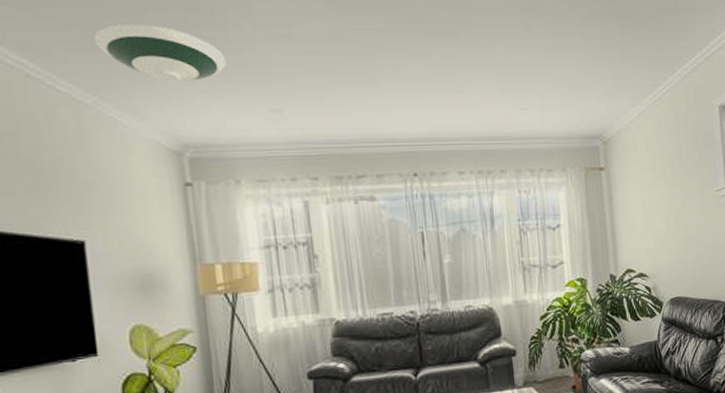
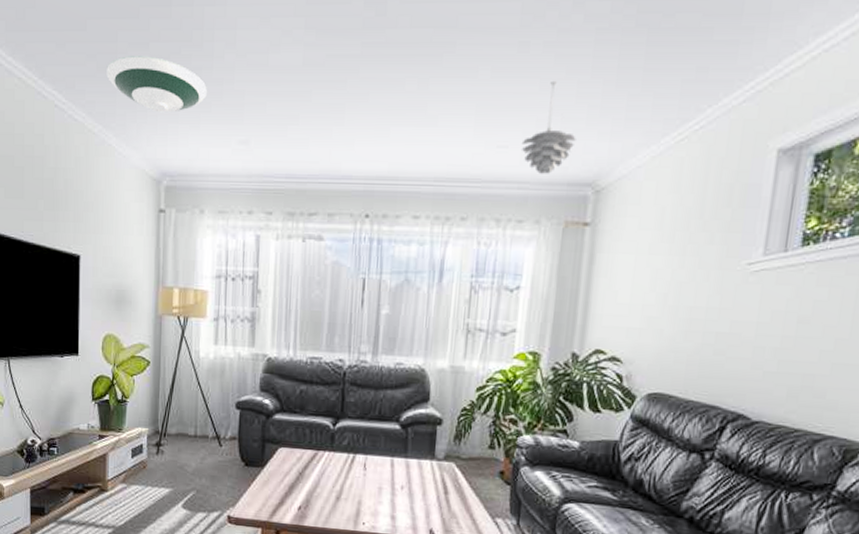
pendant light: none [539,55,582,130] -> present [521,80,576,174]

